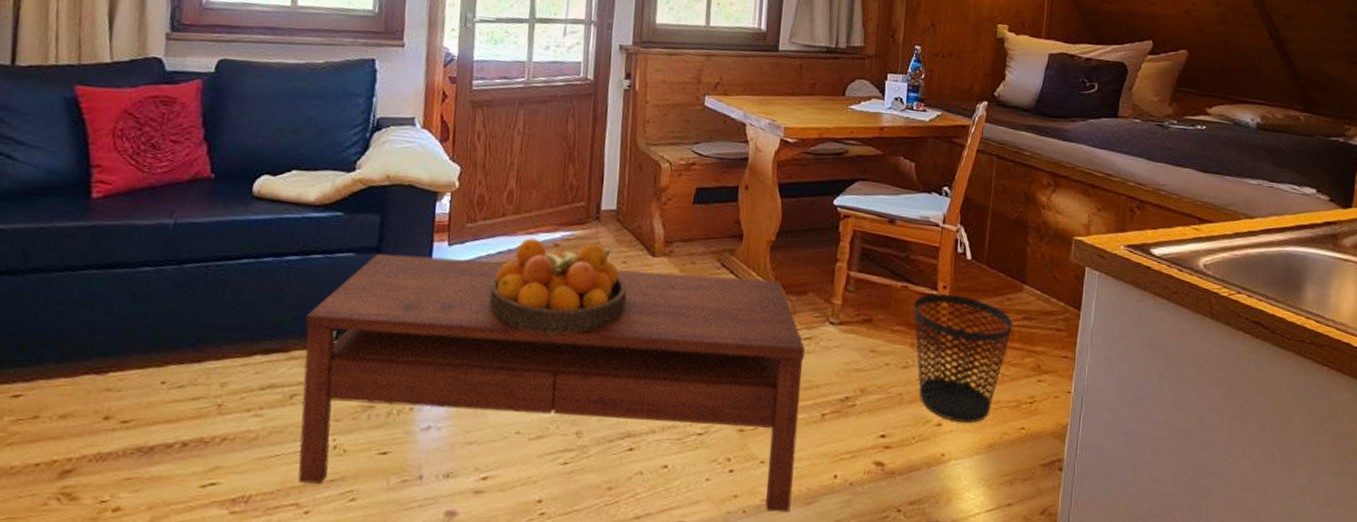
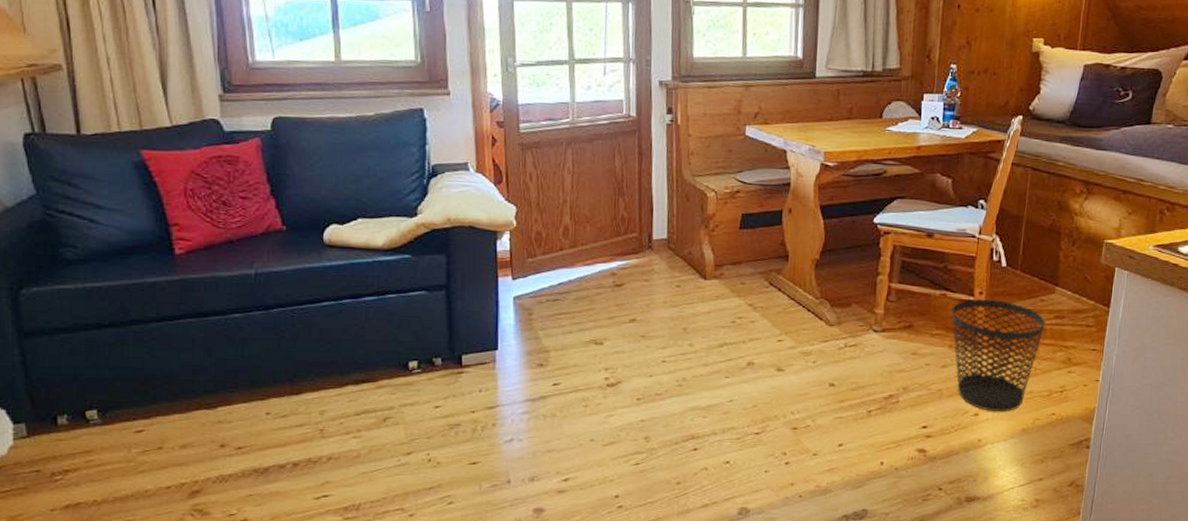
coffee table: present [298,253,805,513] -> none [388,290,851,495]
fruit bowl: present [488,238,627,335] -> none [555,269,683,354]

